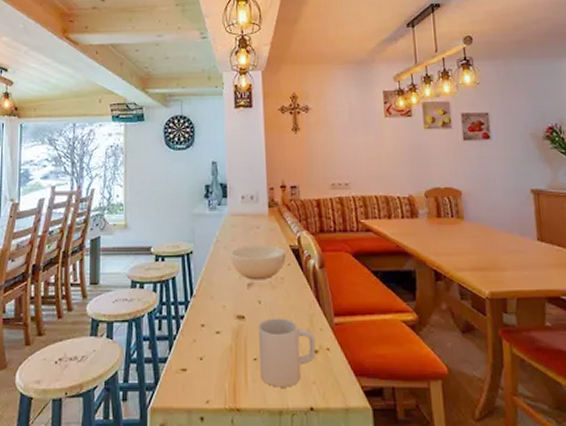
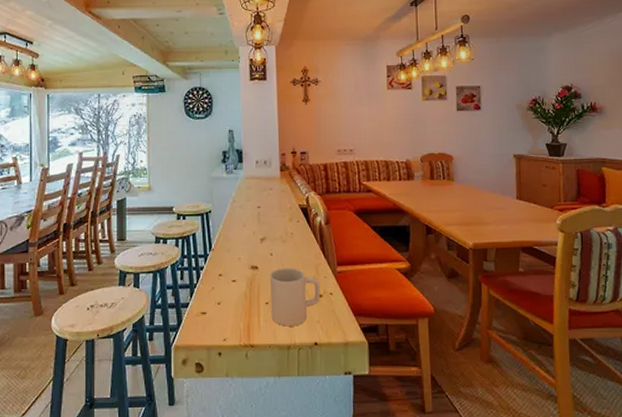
bowl: present [230,246,286,280] -> none [245,205,295,235]

